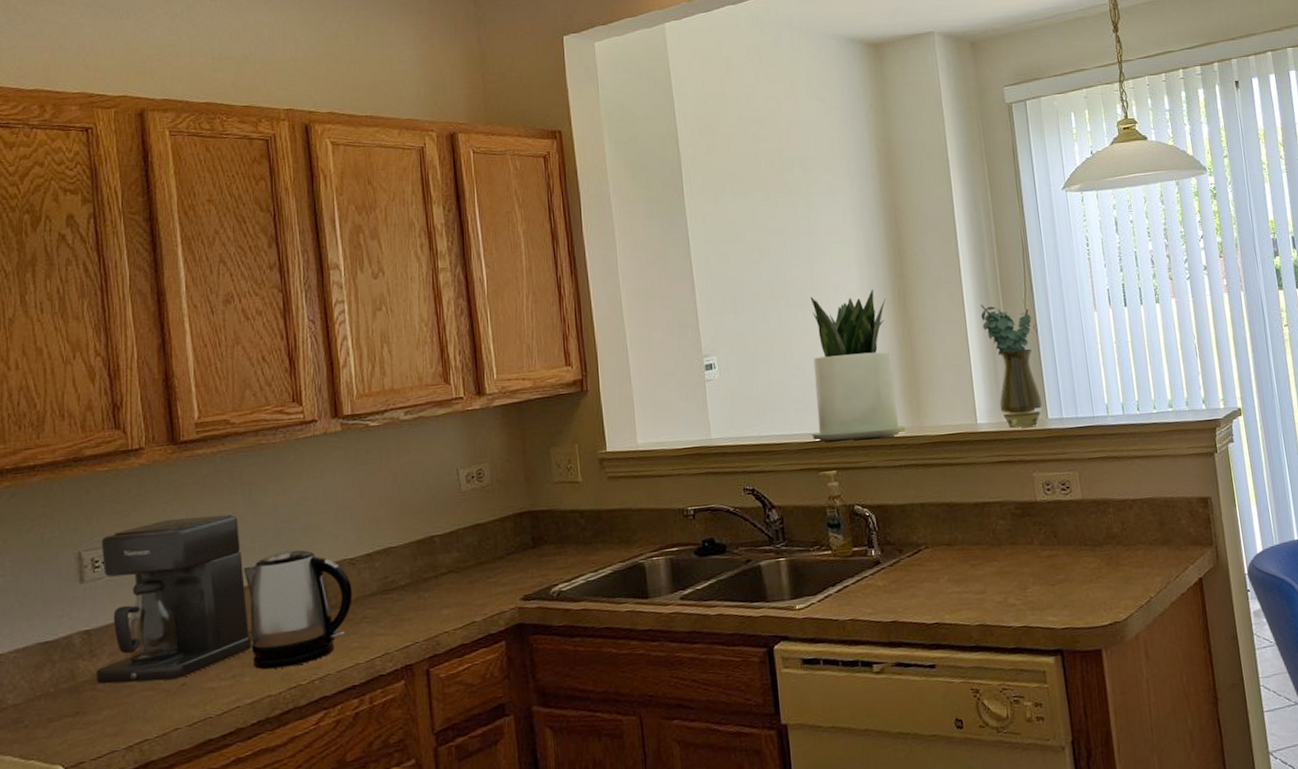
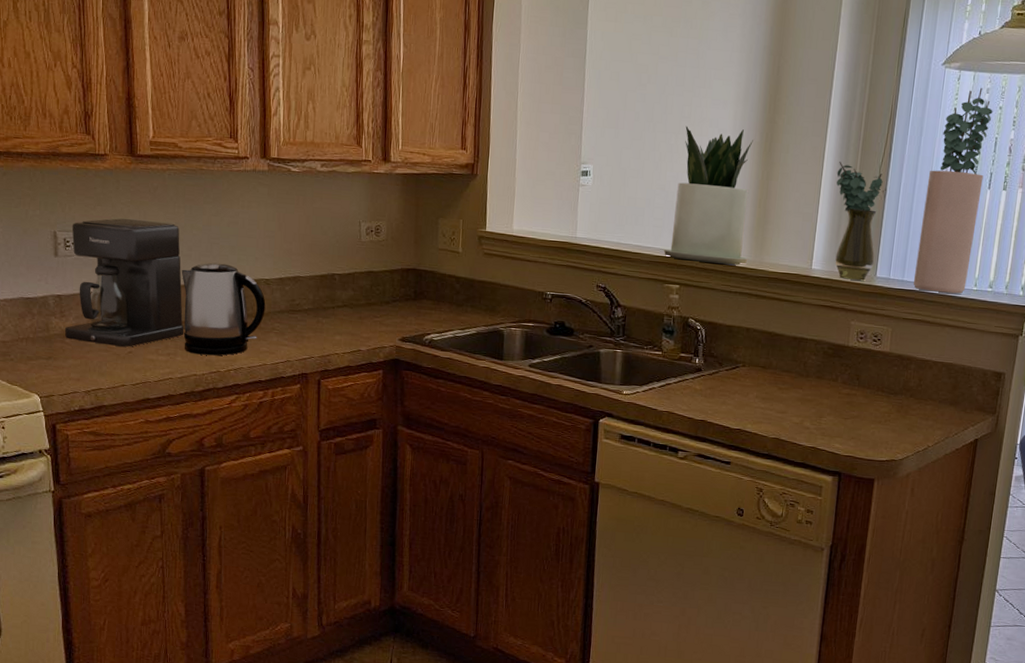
vase: none [1076,204,1145,424] -> present [913,87,993,294]

